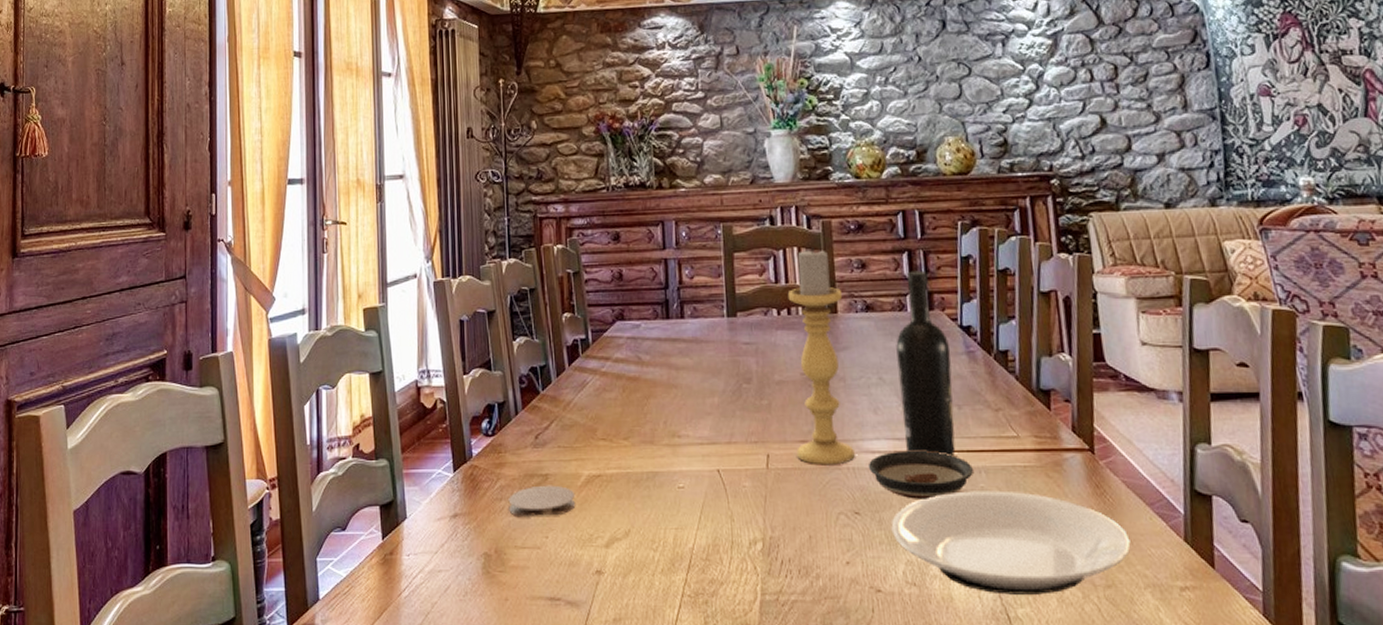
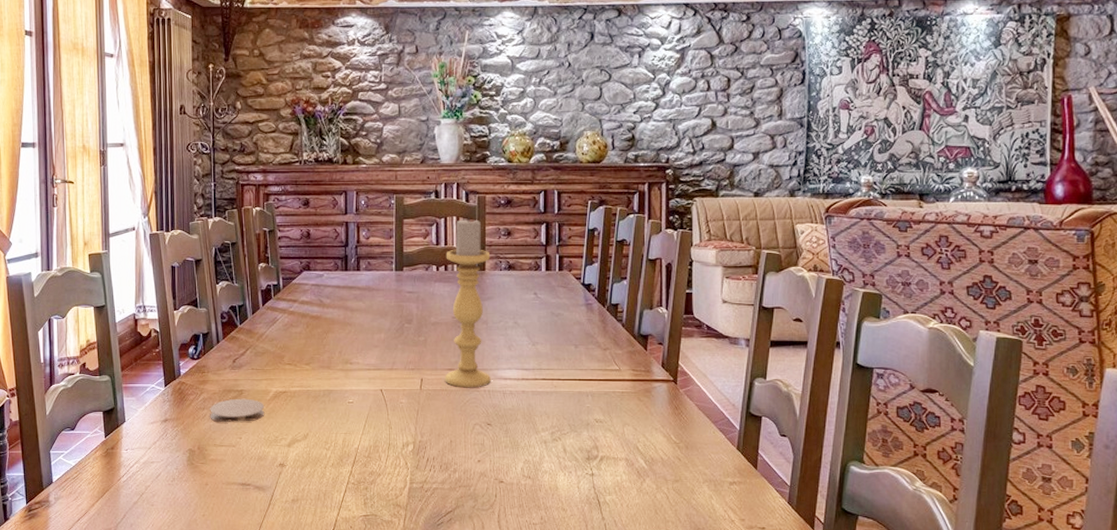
saucer: present [867,450,973,499] -> none [500,378,582,415]
plate: present [891,490,1131,595] -> none [515,409,696,486]
wine bottle: present [896,270,956,457] -> none [530,239,573,384]

